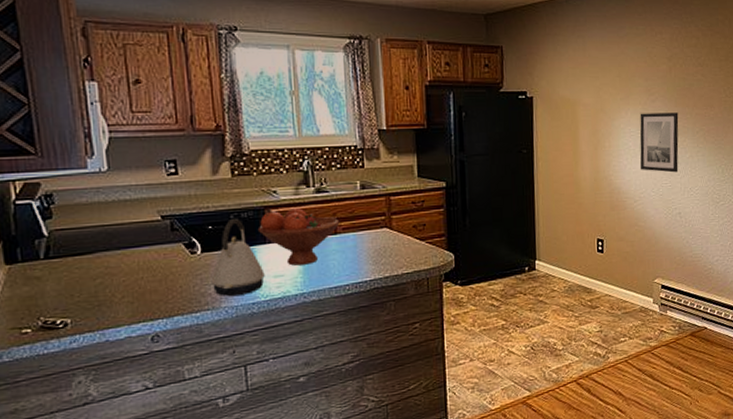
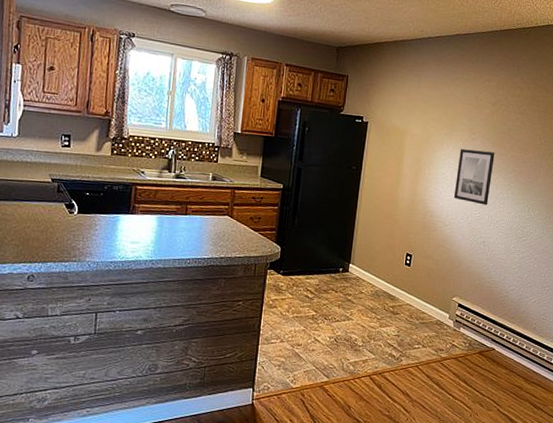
kettle: present [211,219,265,296] -> none [81,190,124,254]
fruit bowl: present [257,207,340,266] -> none [124,187,191,237]

